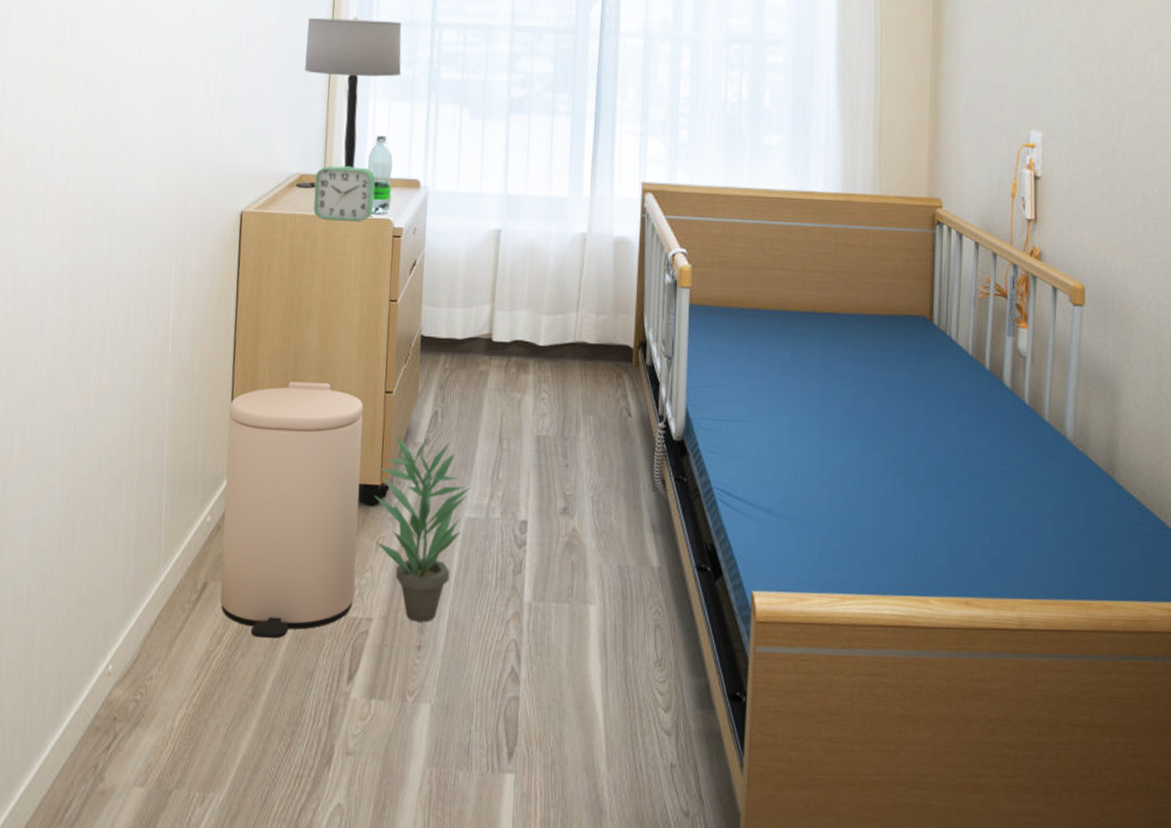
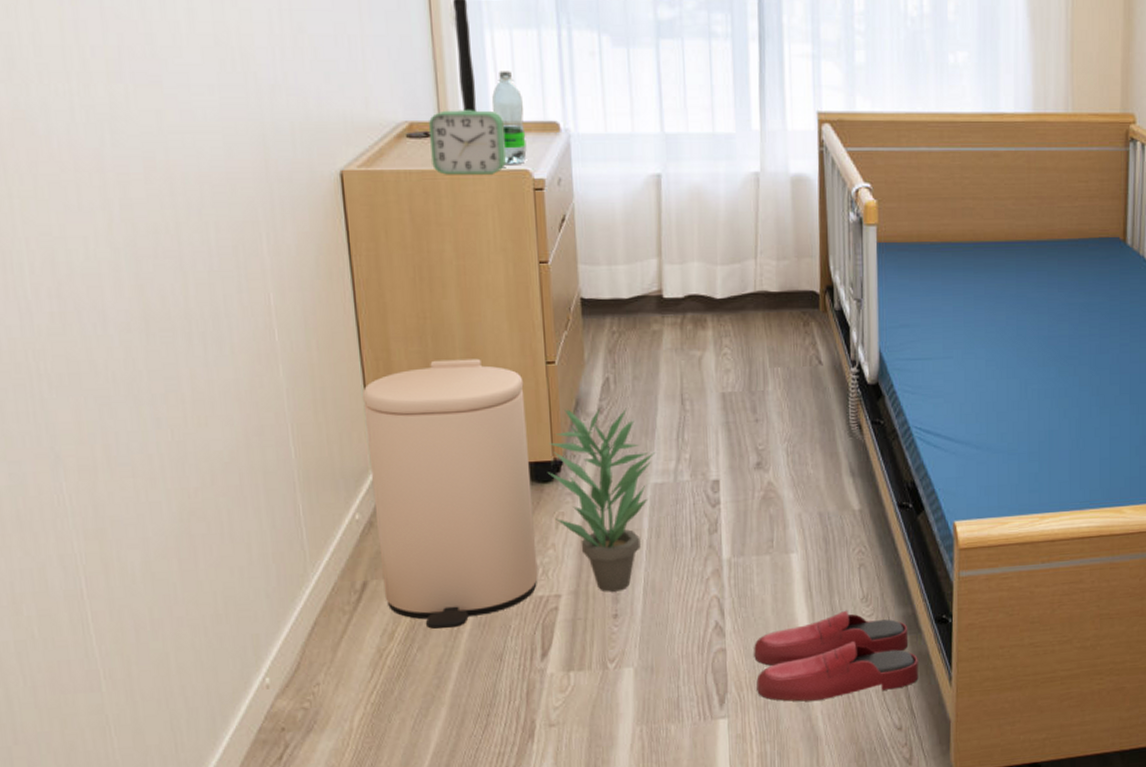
slippers: none [545,672,709,769] -> present [754,610,919,702]

